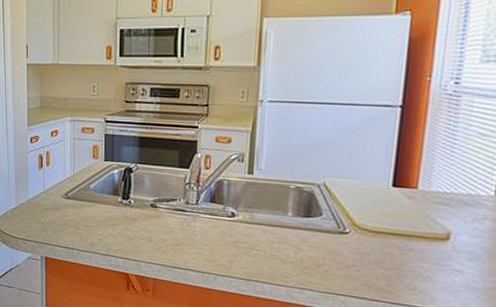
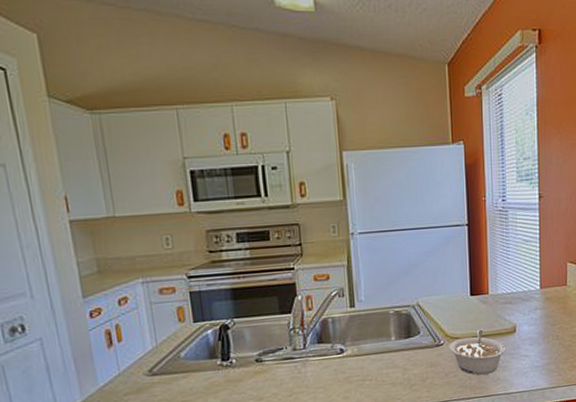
legume: none [355,226,432,280] -> present [449,329,506,375]

